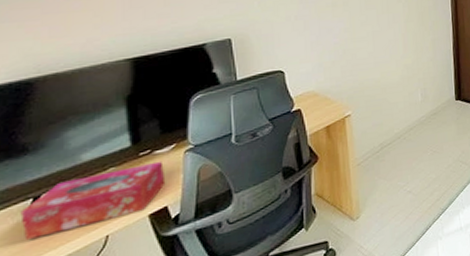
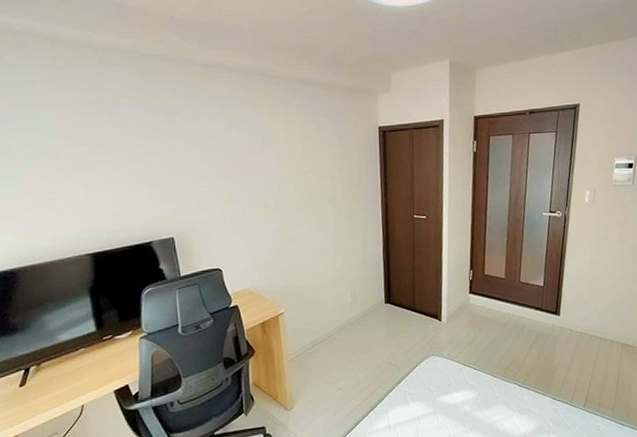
tissue box: present [20,161,166,240] -> none [16,345,126,403]

